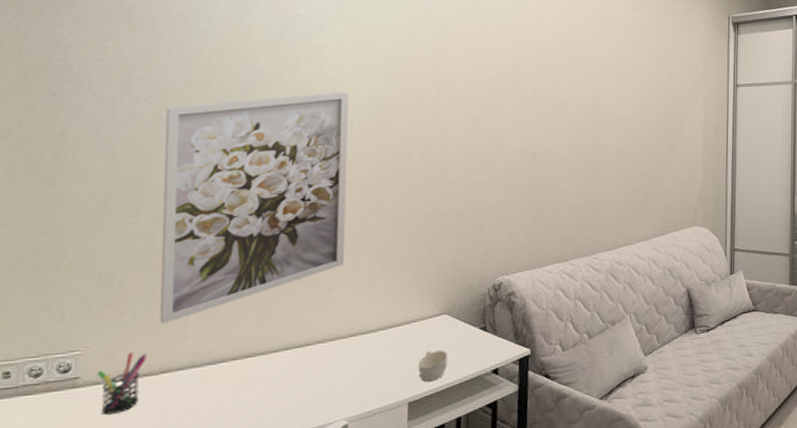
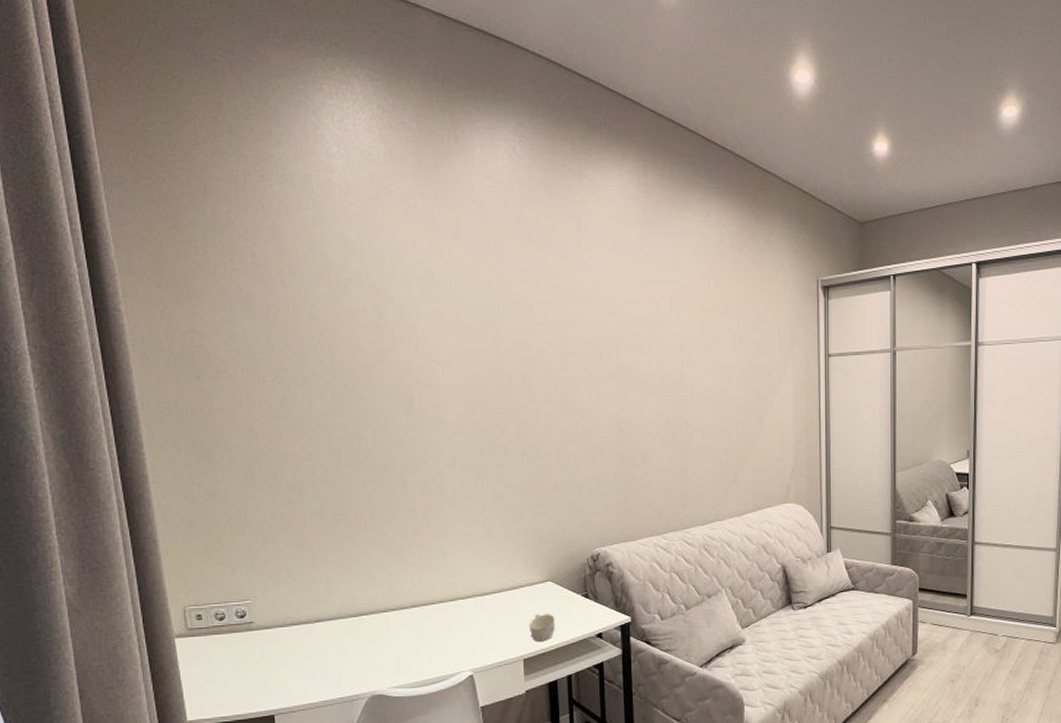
pen holder: present [96,353,148,415] -> none [266,604,303,654]
wall art: present [159,92,350,325] -> none [289,370,456,581]

